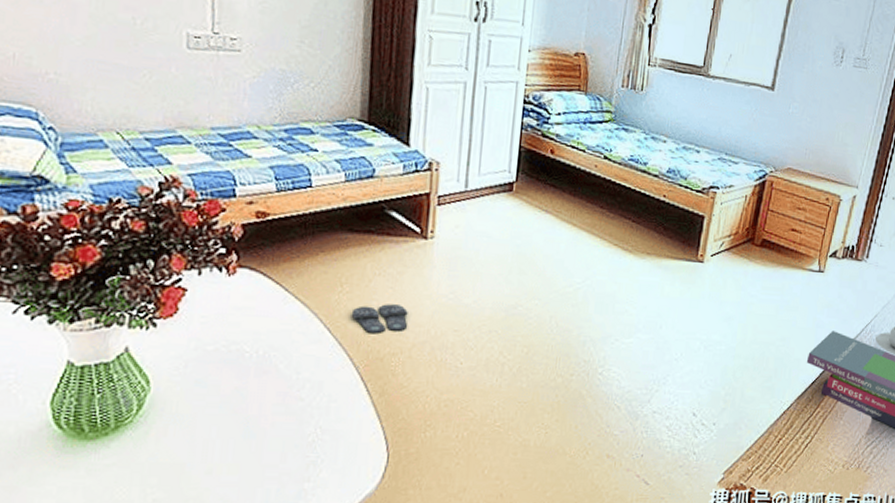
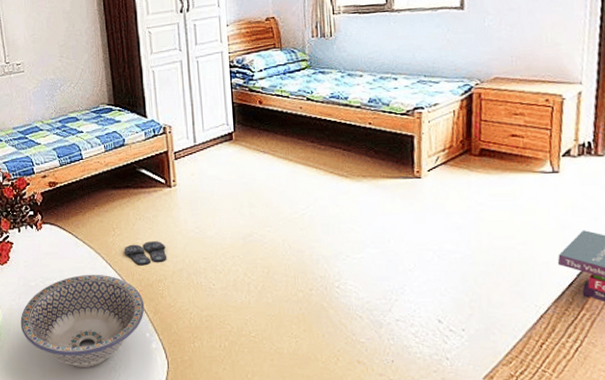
bowl: none [181,340,369,463] -> present [20,274,145,368]

